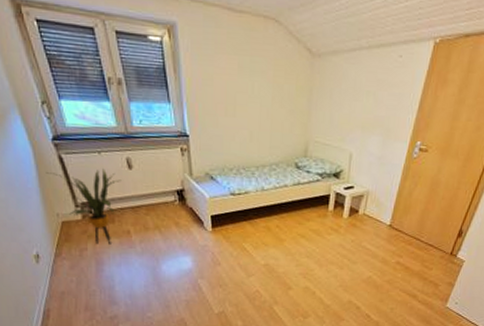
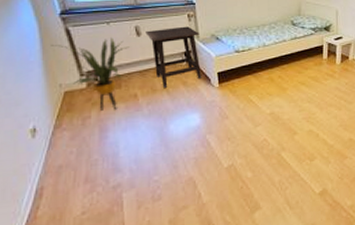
side table: none [137,161,195,228] -> present [145,26,202,89]

